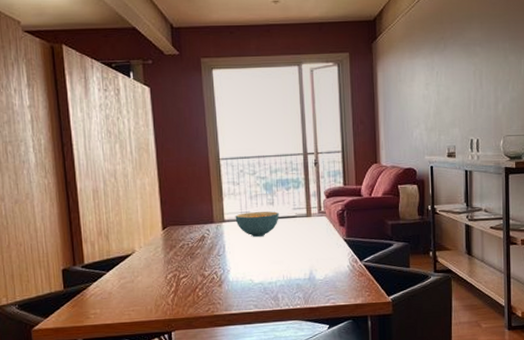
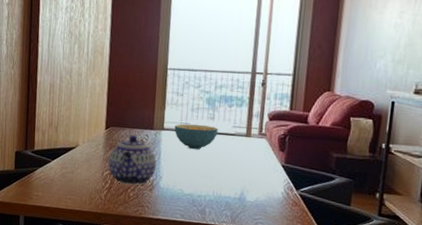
teapot: none [170,232,222,285] -> present [108,135,157,185]

